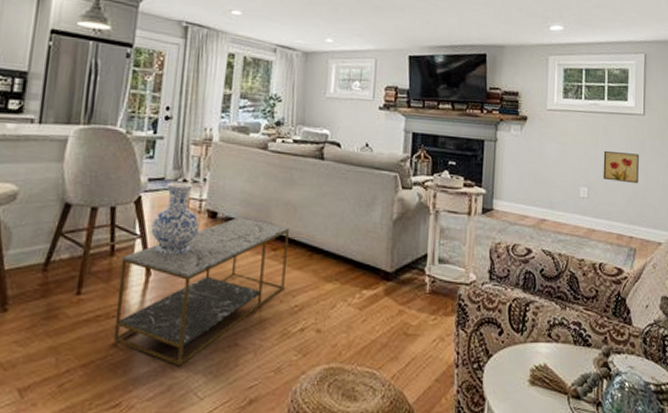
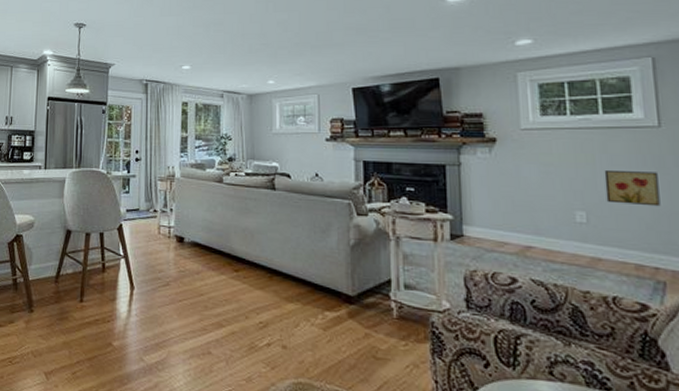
coffee table: present [113,218,289,366] -> none [109,242,248,367]
vase: present [151,181,199,255] -> none [132,211,169,273]

